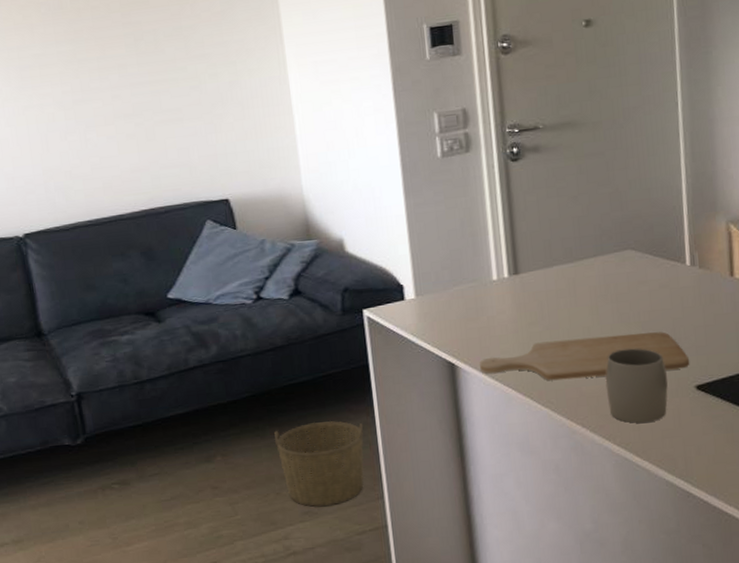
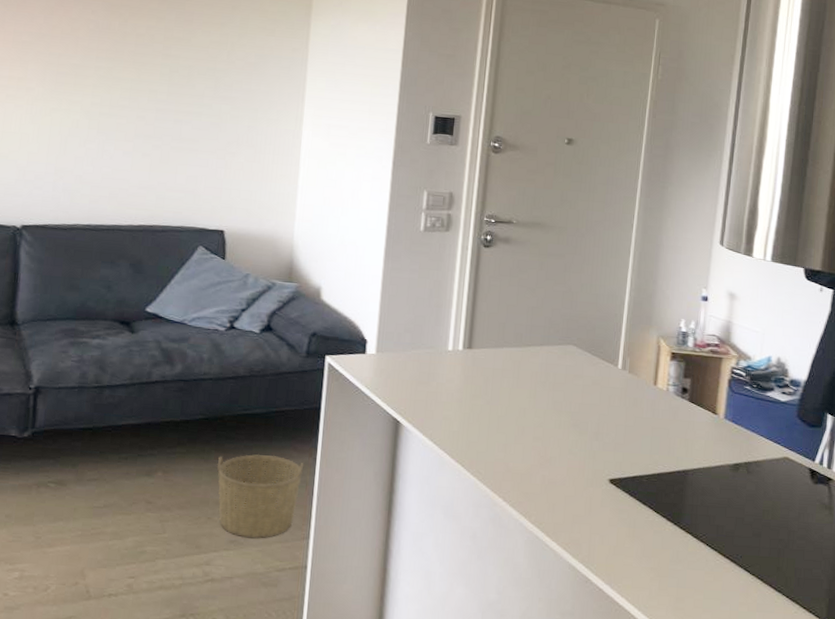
chopping board: present [480,332,689,381] -> none [422,414,607,461]
mug: present [605,348,668,423] -> none [530,434,586,507]

